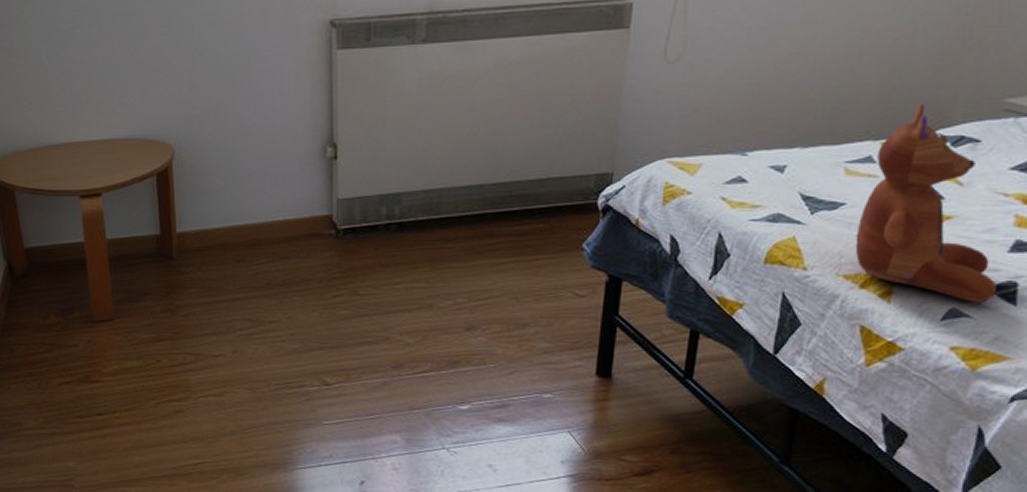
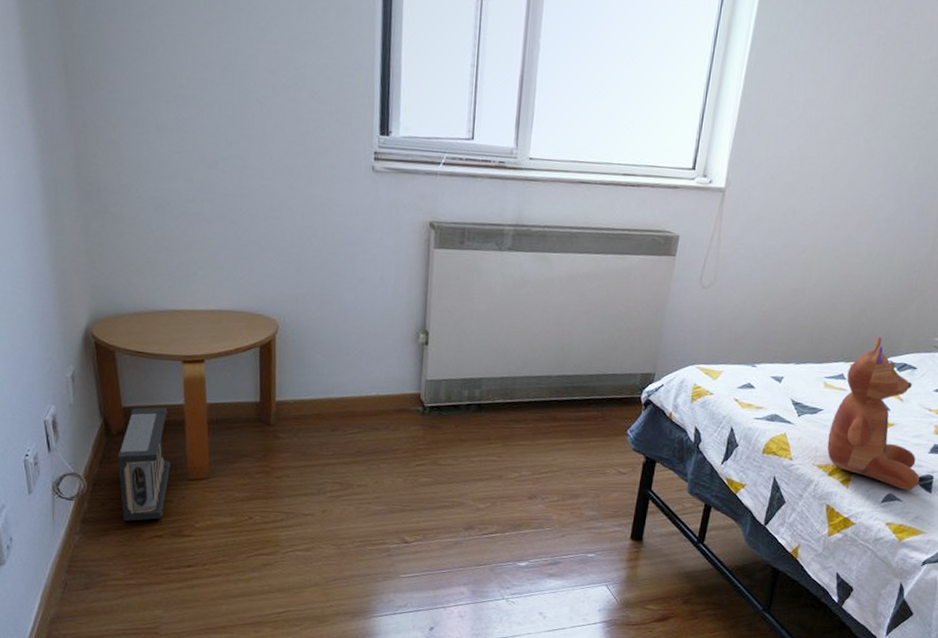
speaker: none [23,246,75,368] -> present [117,407,171,522]

